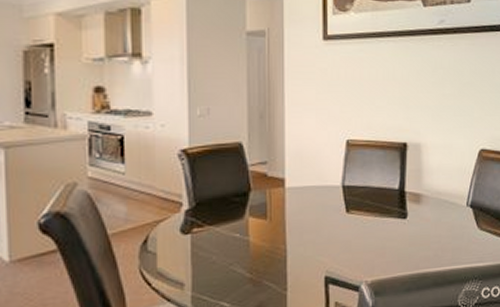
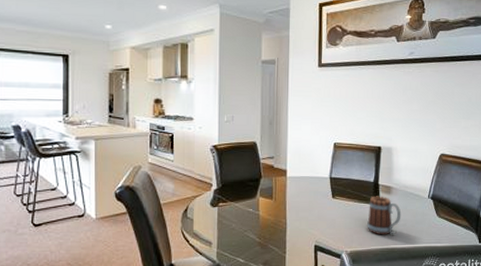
mug: none [392,206,435,258] -> present [367,196,402,235]

